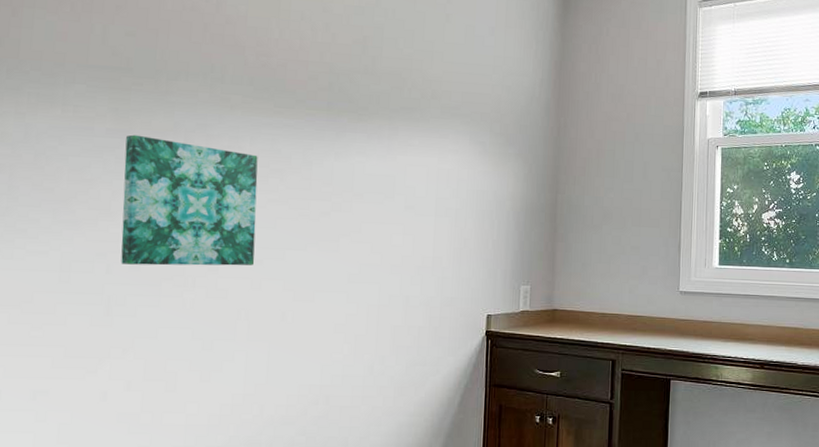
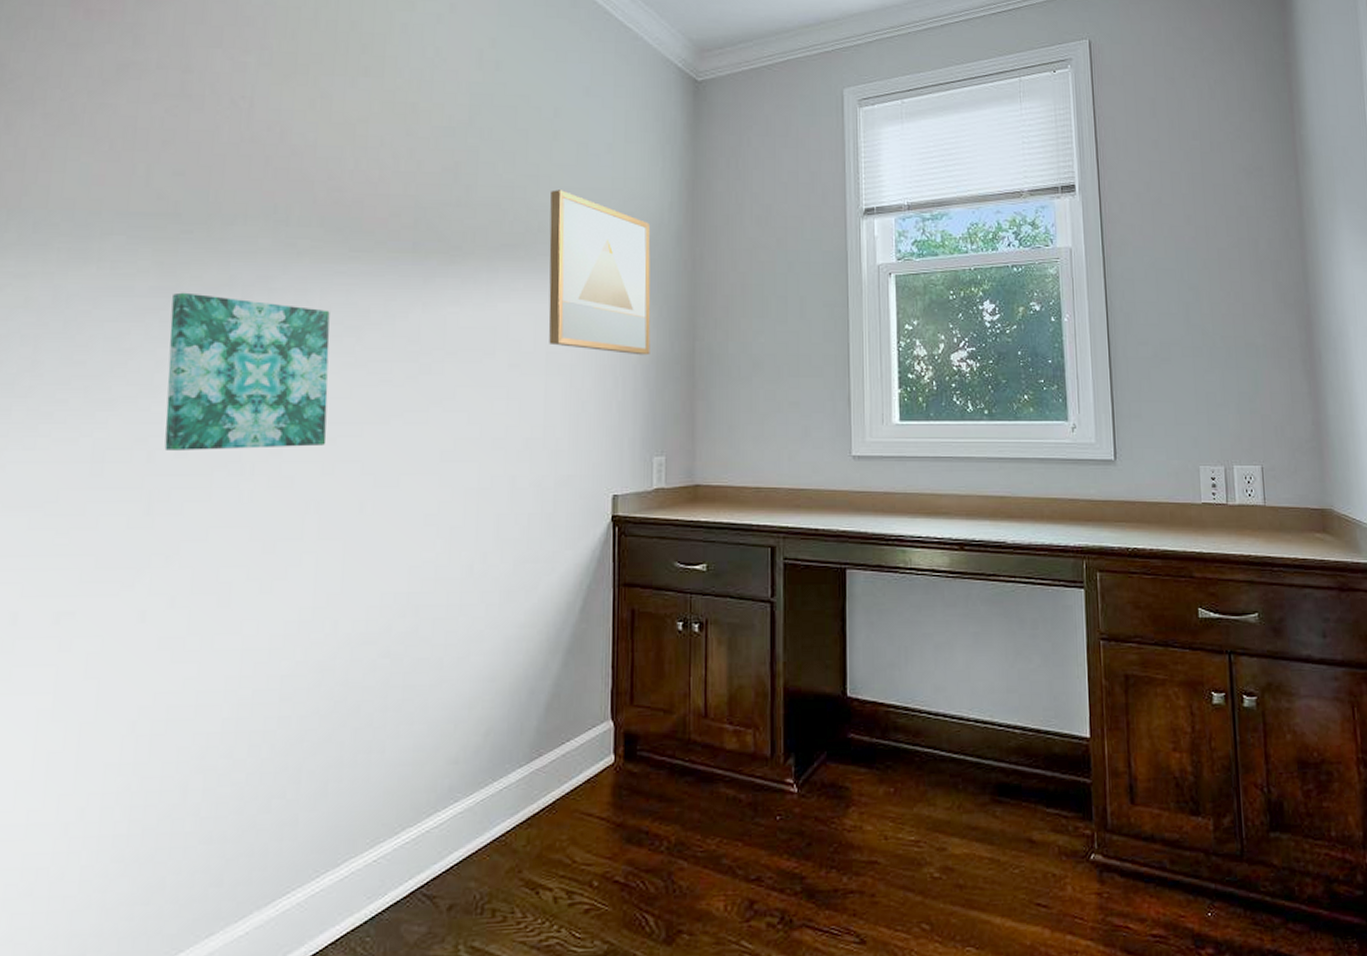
wall art: none [439,64,524,204] -> present [548,190,651,356]

